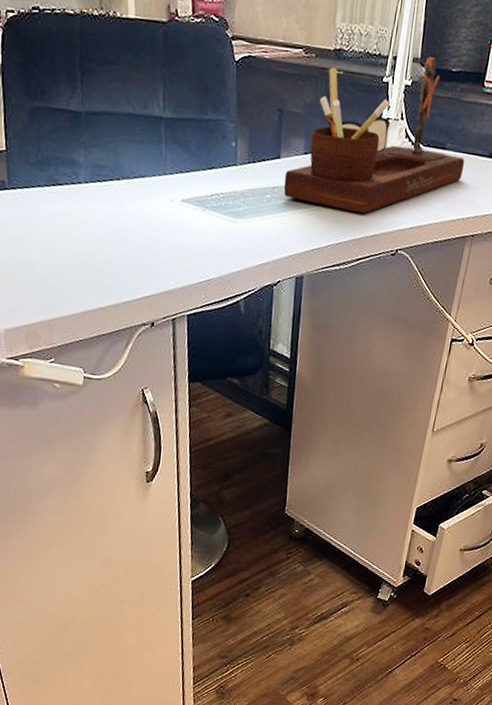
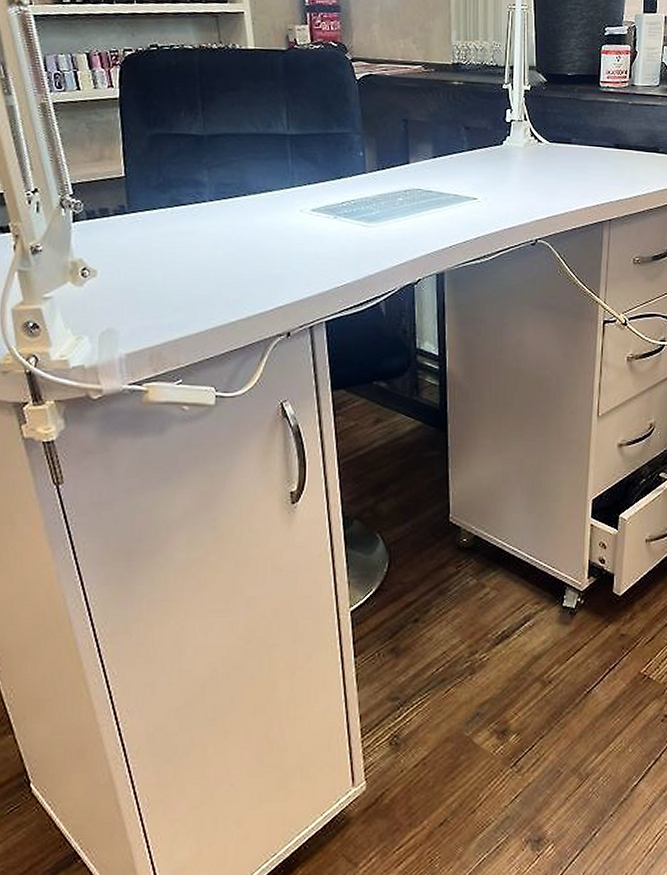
desk organizer: present [283,57,465,214] -> none [415,64,592,209]

